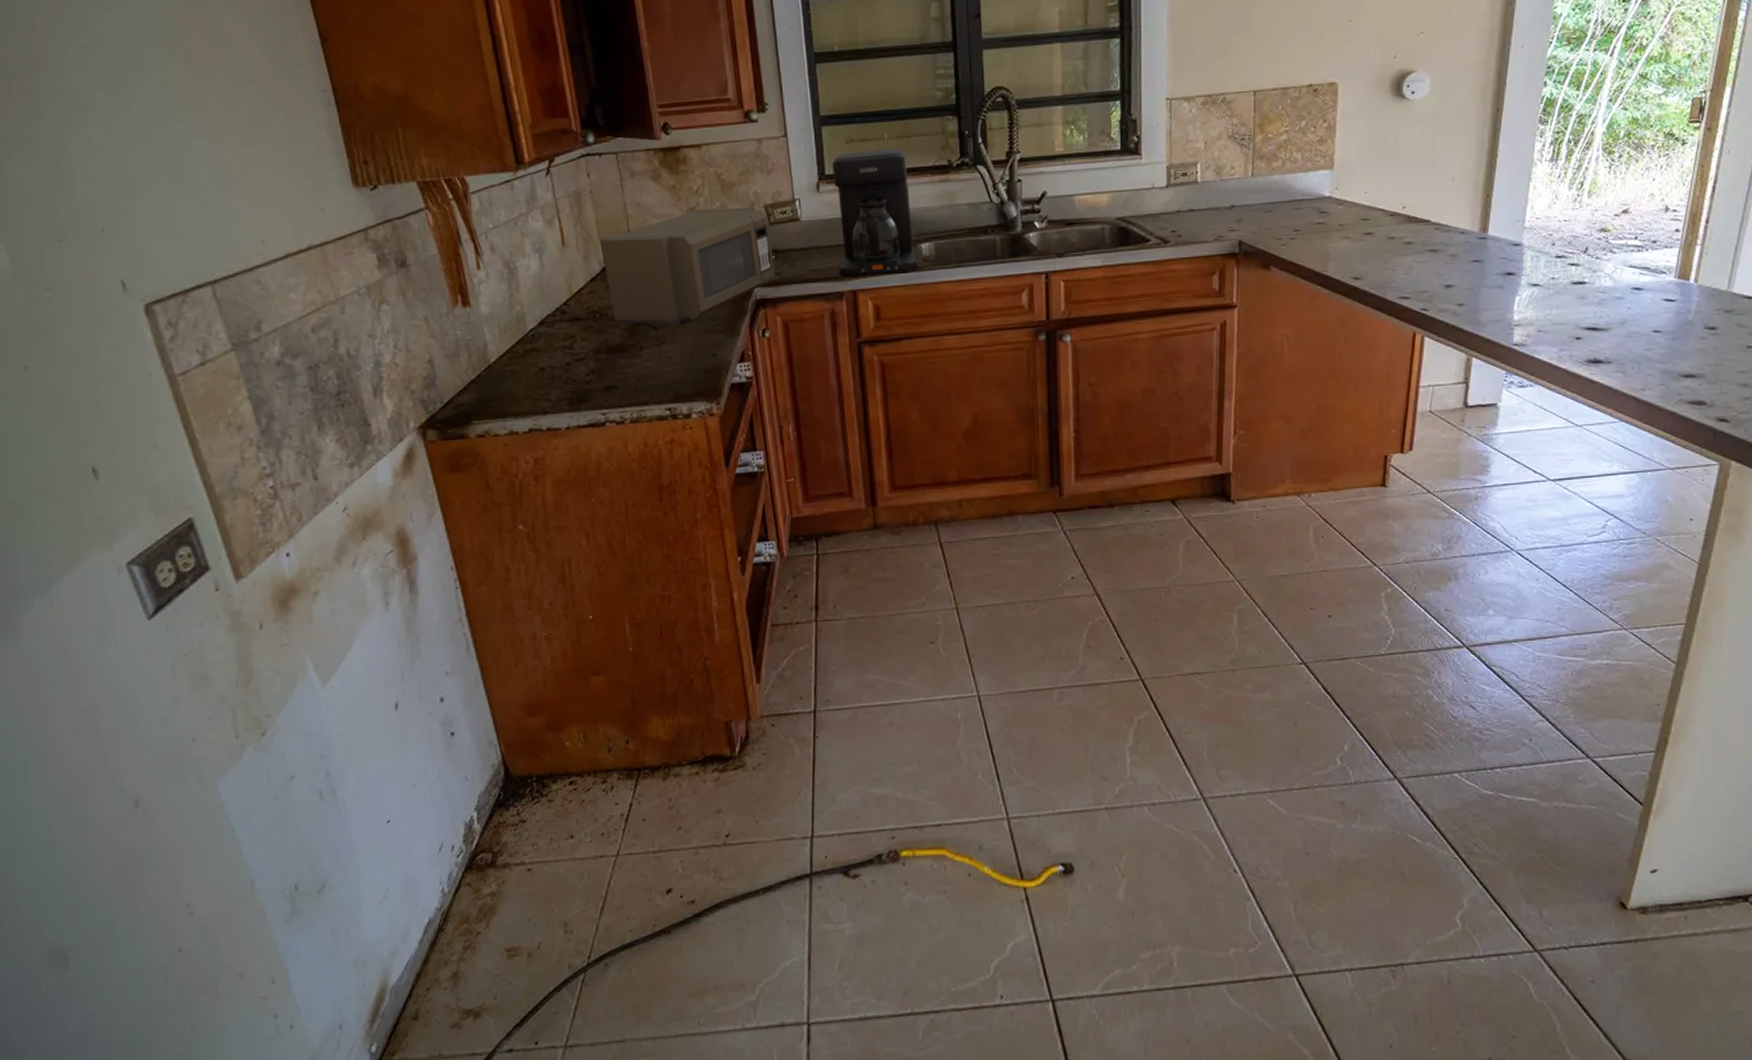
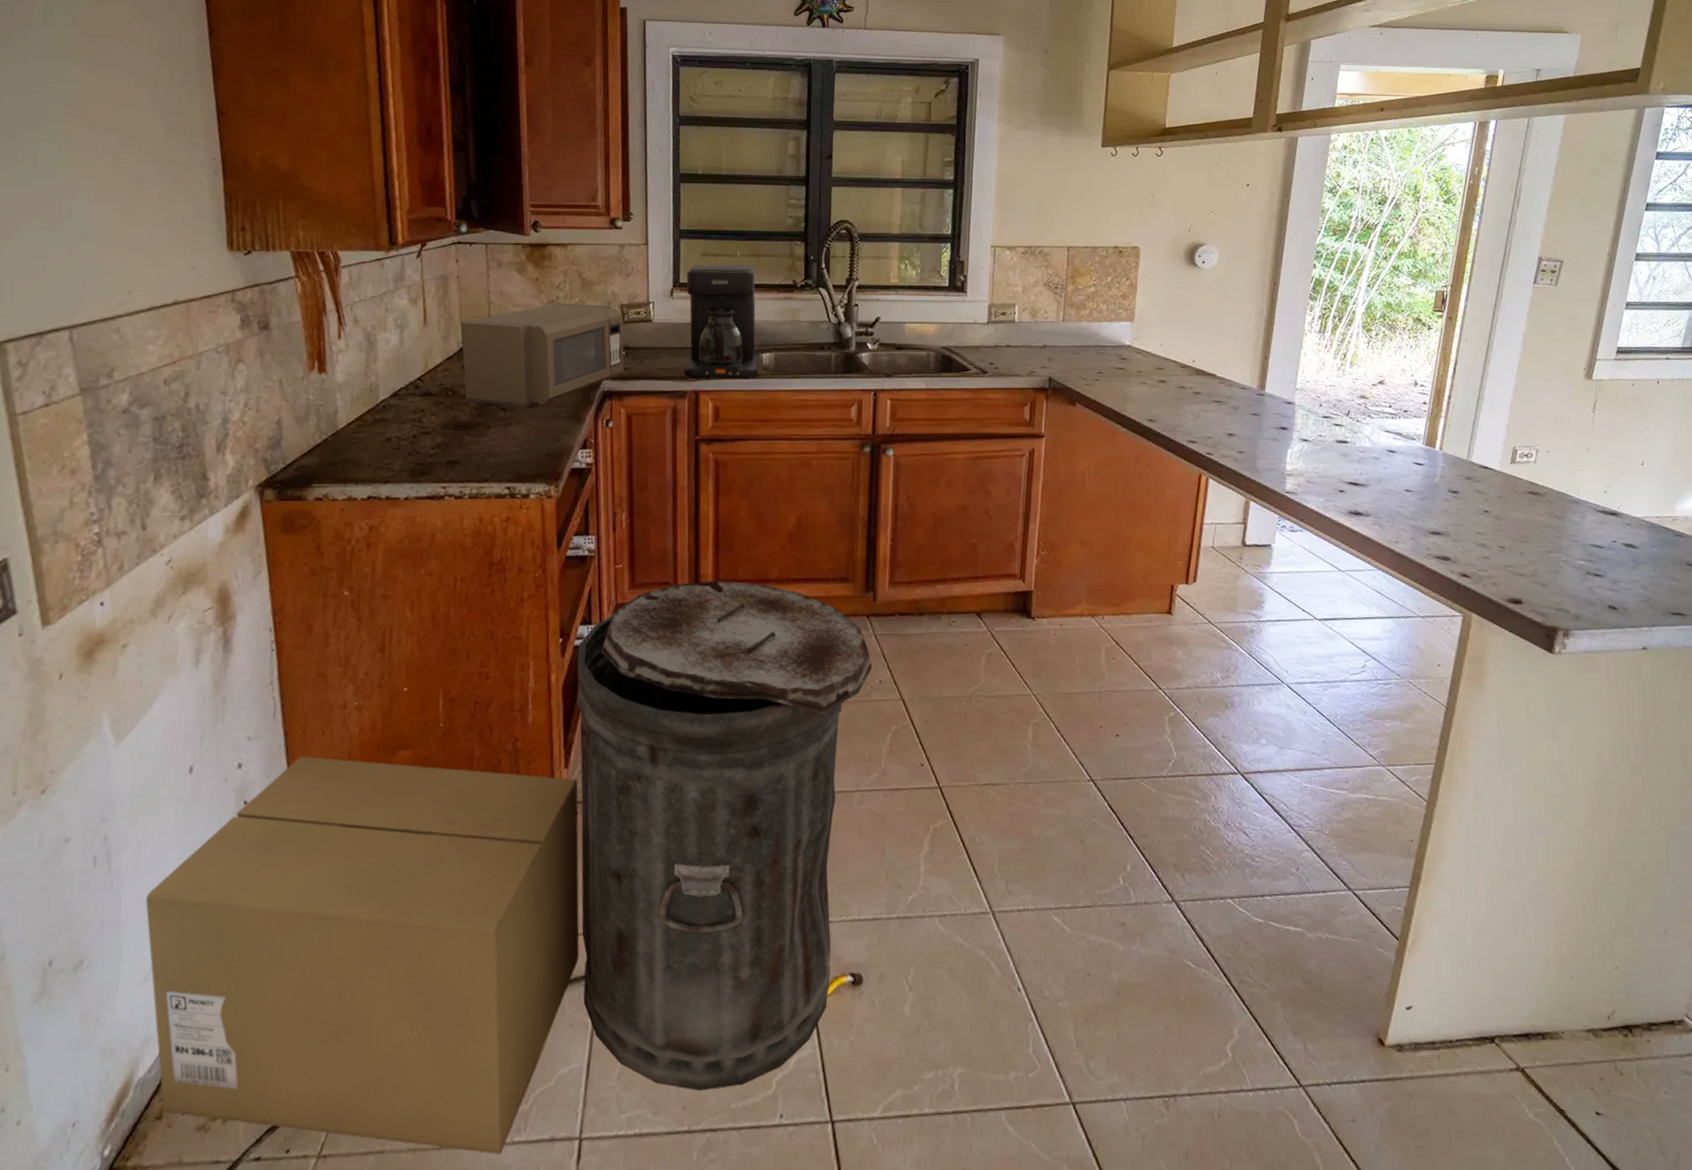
box: none [373,687,790,1040] -> present [146,756,579,1154]
trash can: none [758,486,1064,977] -> present [576,580,873,1091]

